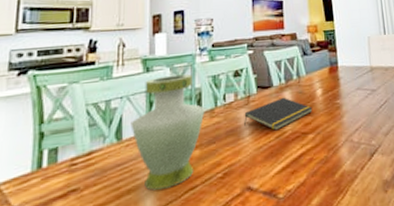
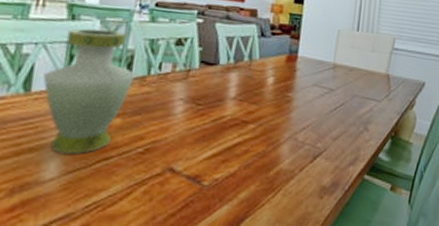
notepad: present [244,97,313,131] -> none [178,78,260,113]

